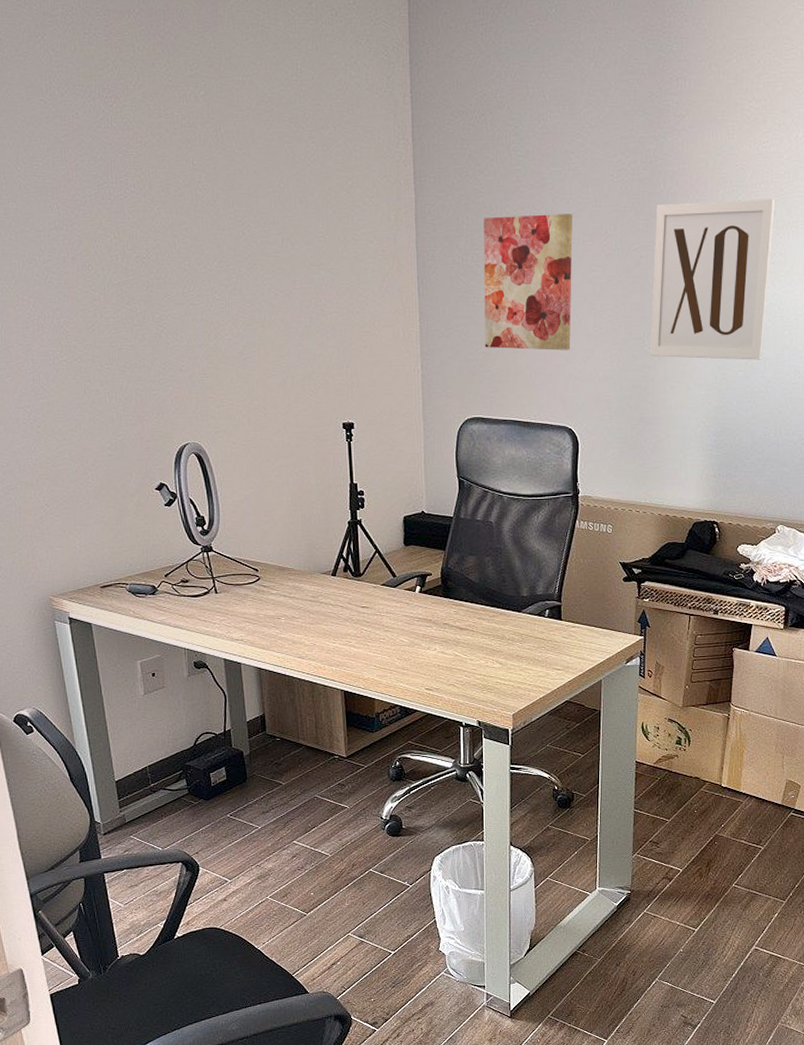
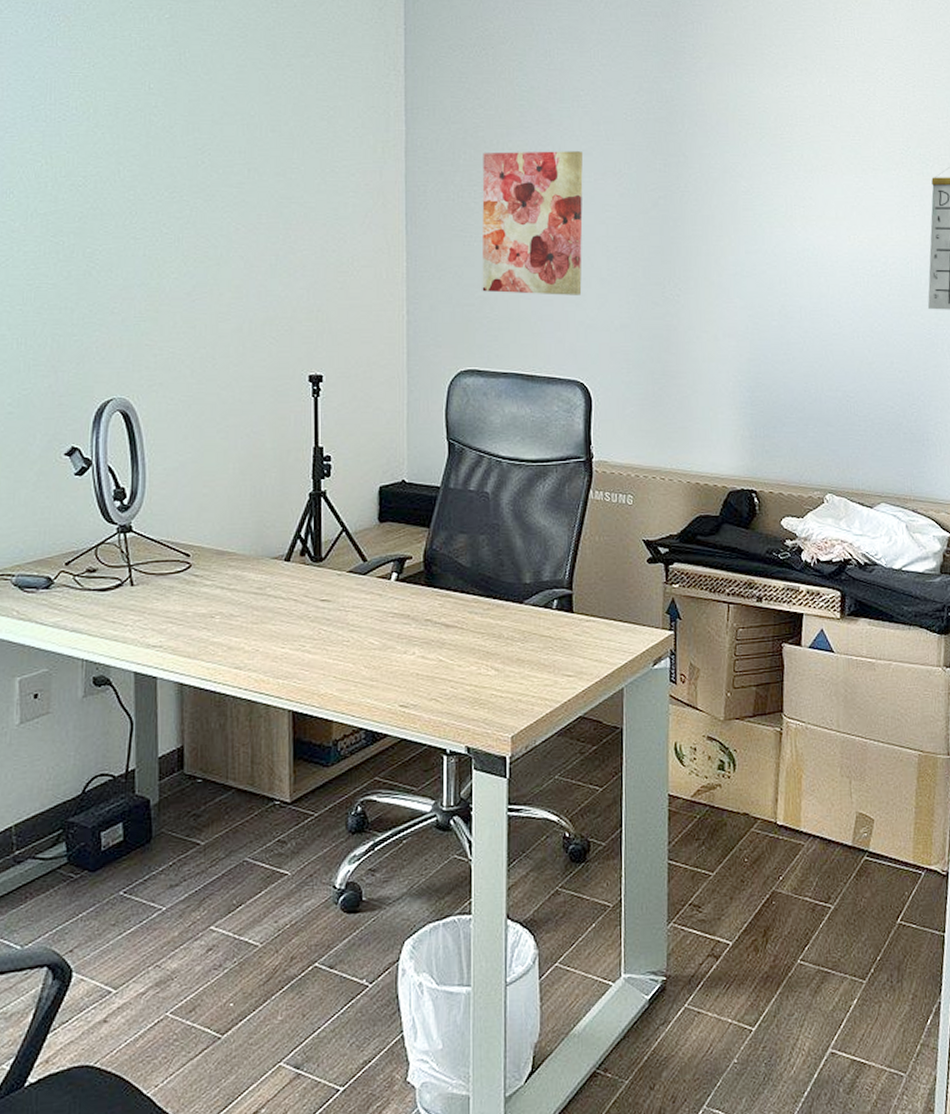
wall art: present [650,198,776,360] -> none [671,141,802,309]

